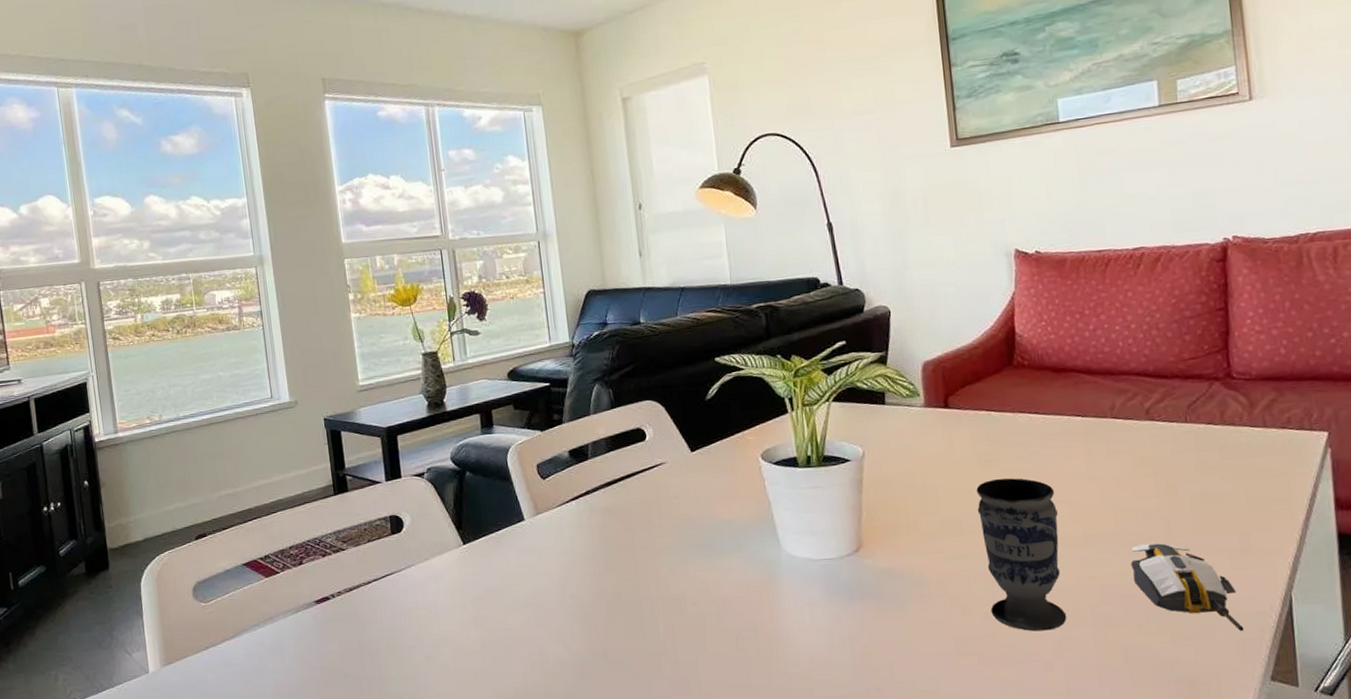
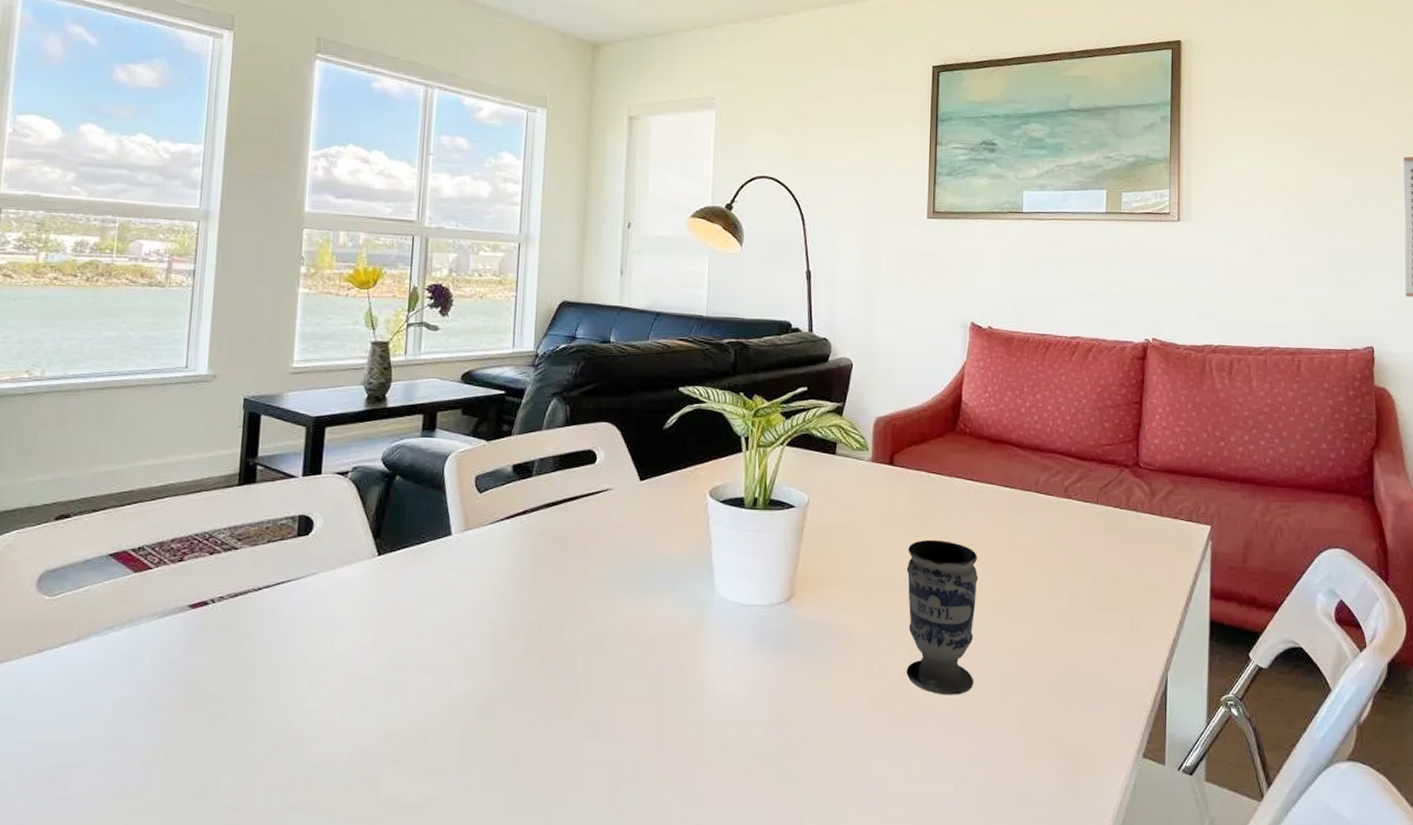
computer mouse: present [1130,542,1244,632] -> none [1035,615,1126,708]

